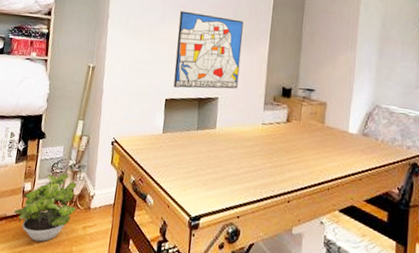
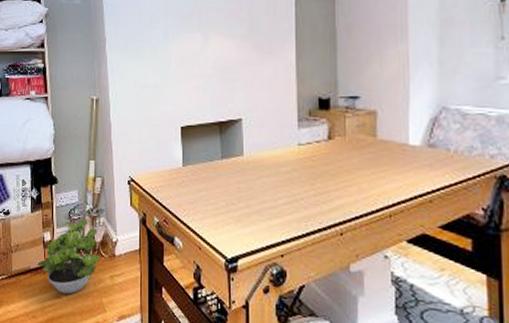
wall art: present [173,11,243,89] -> none [185,21,263,112]

